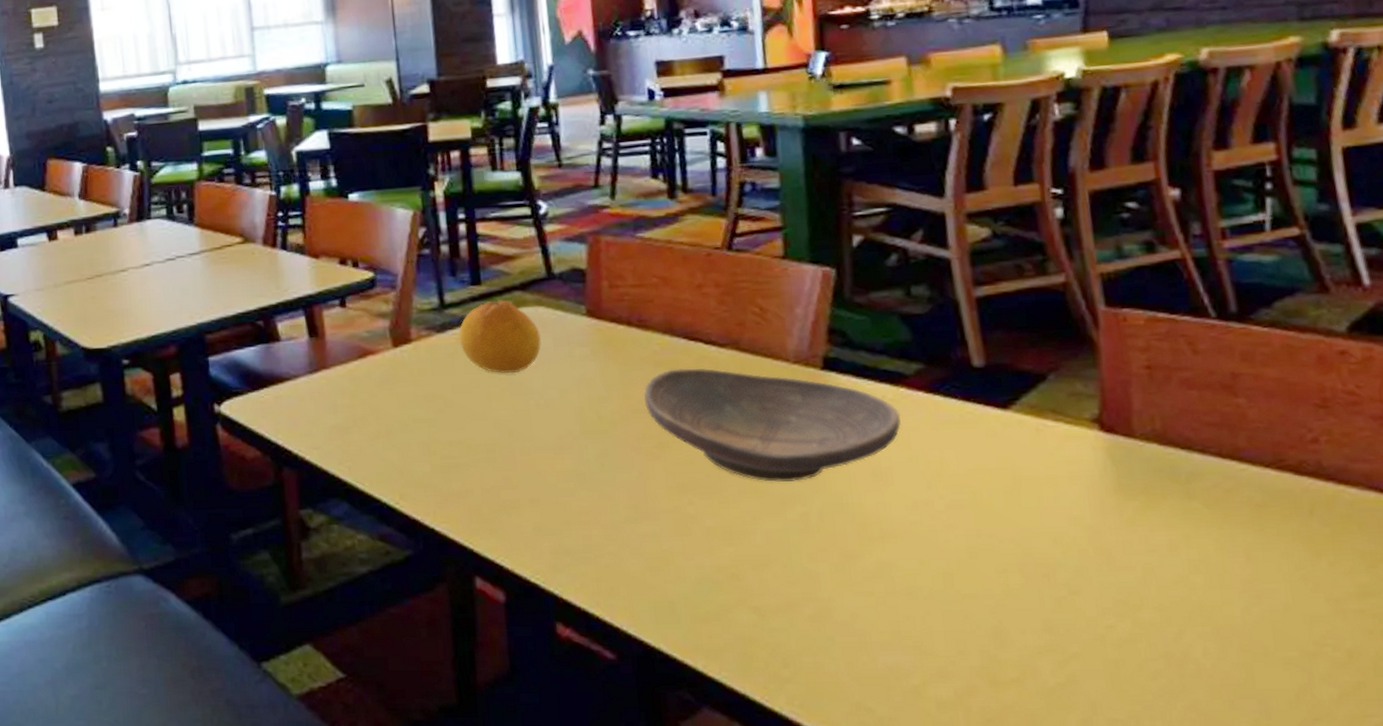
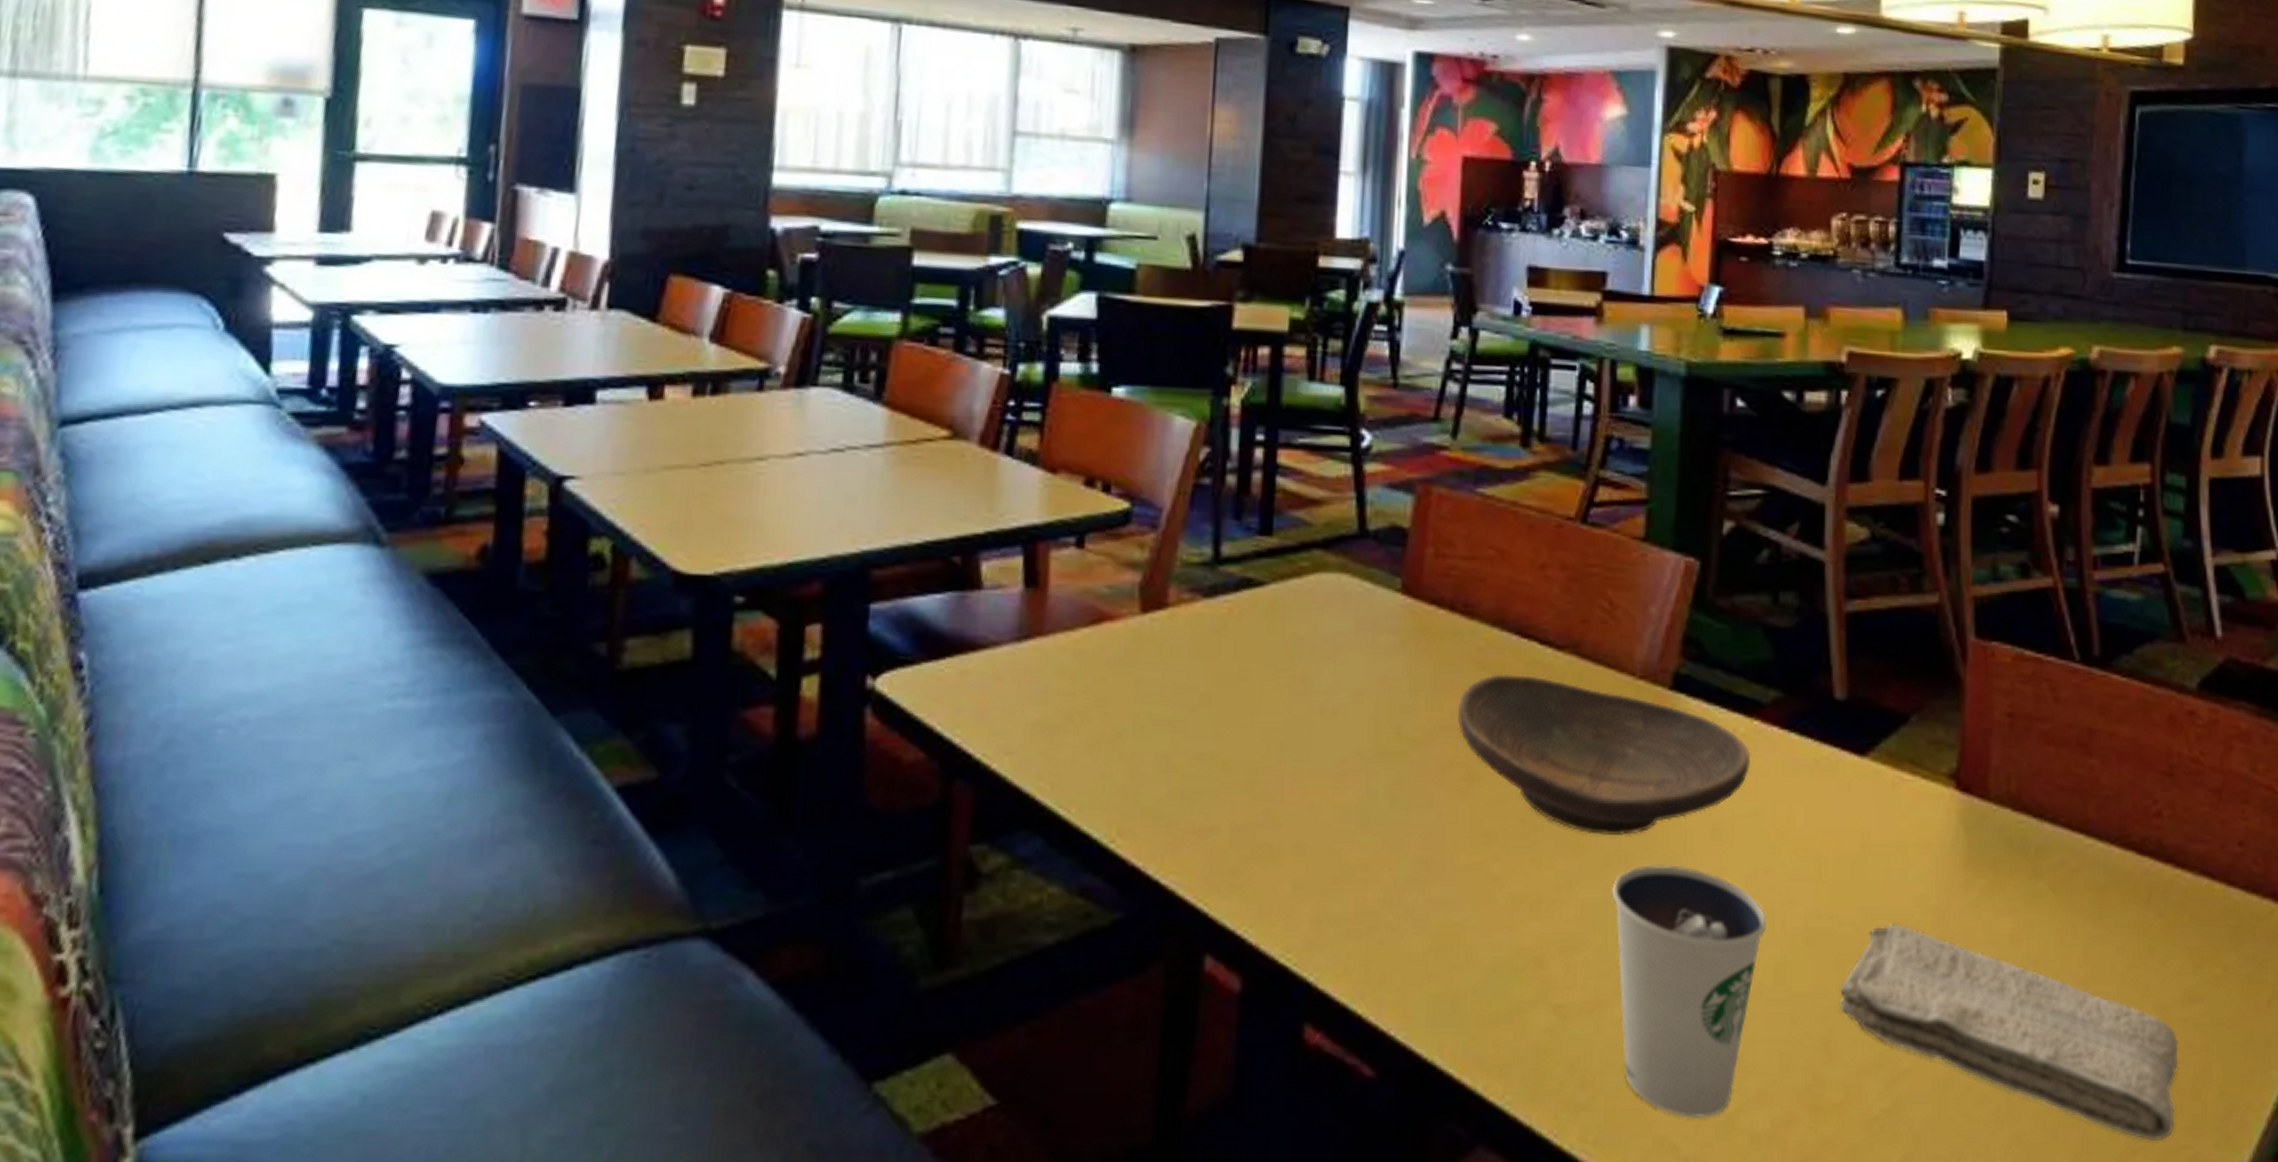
fruit: present [459,300,542,374] -> none [1232,559,1340,664]
dixie cup: none [790,502,931,689] -> present [1612,865,1766,1118]
washcloth: none [1006,539,1360,711] -> present [1839,924,2179,1142]

